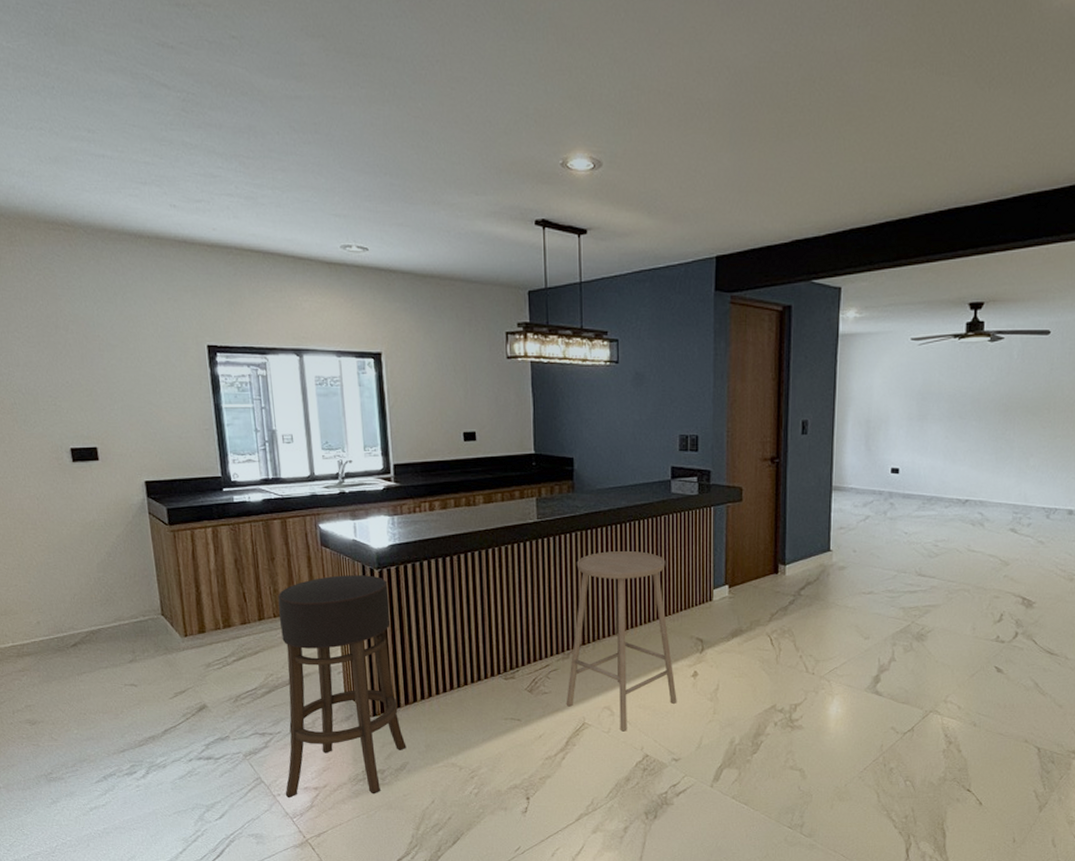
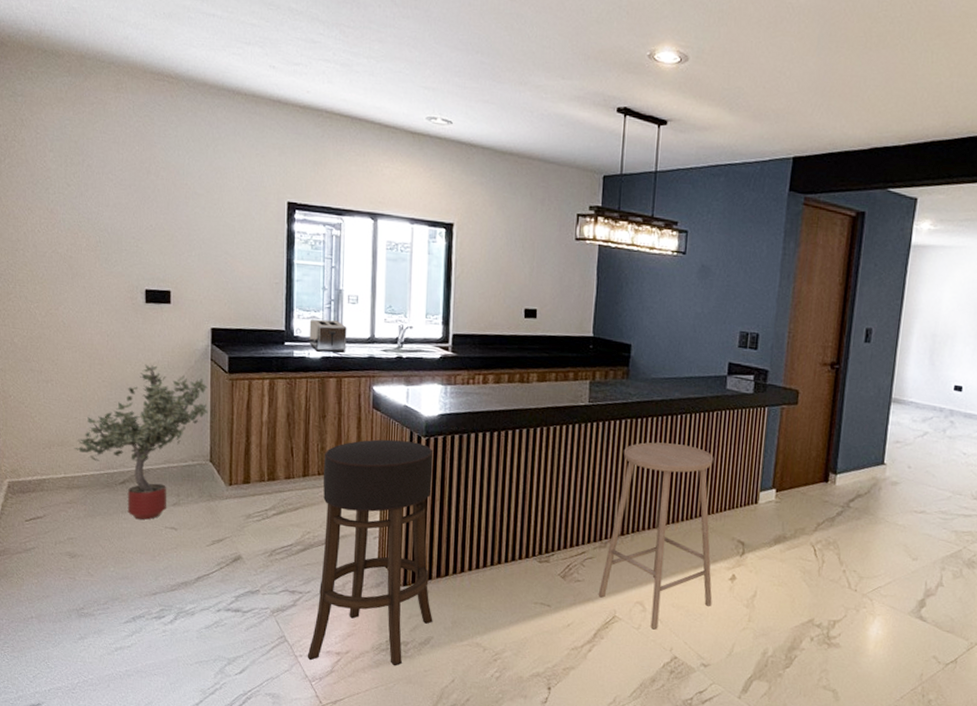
potted tree: none [18,524,153,679] -> present [74,364,208,520]
toaster: none [245,462,287,495] -> present [309,319,347,353]

